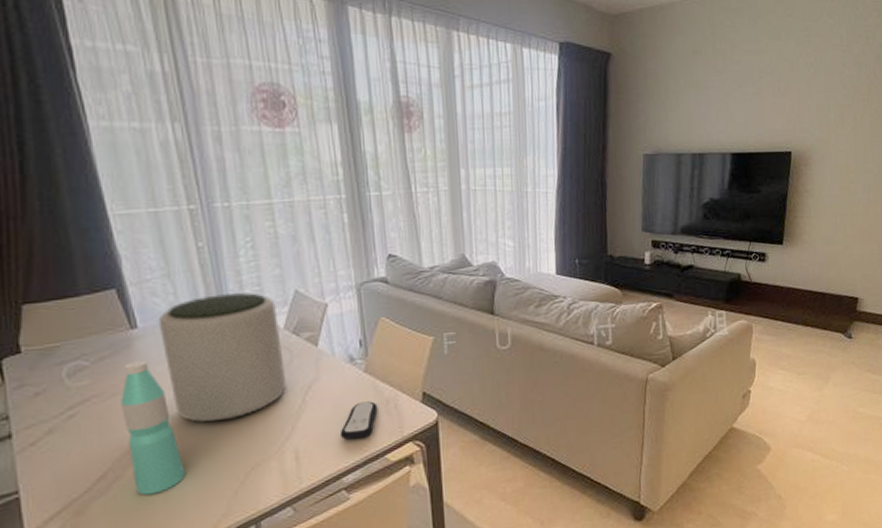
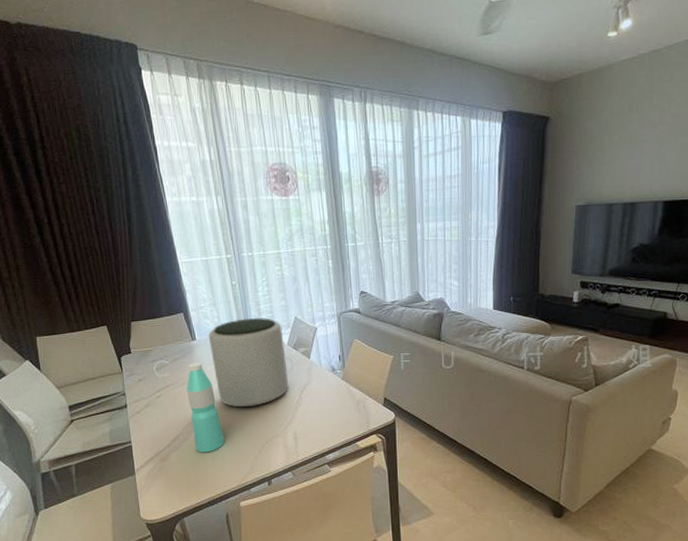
remote control: present [341,401,378,440] -> none [325,401,351,428]

